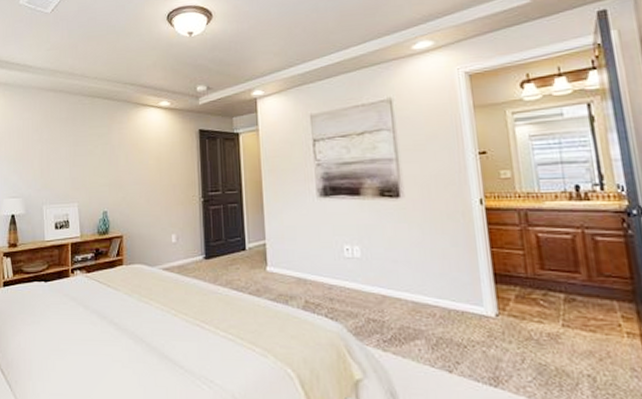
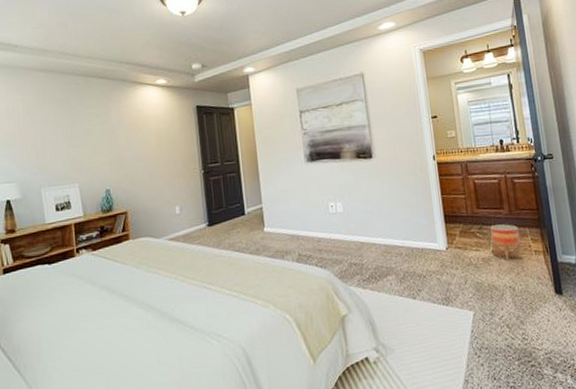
planter: none [560,293,610,341] -> present [490,224,524,261]

